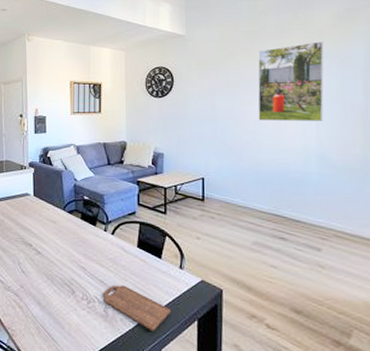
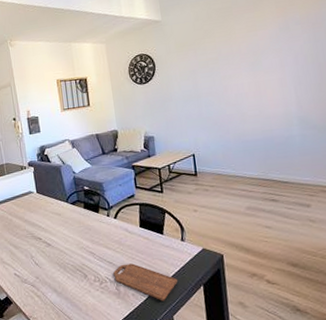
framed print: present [258,41,324,121] -> none [232,8,301,93]

